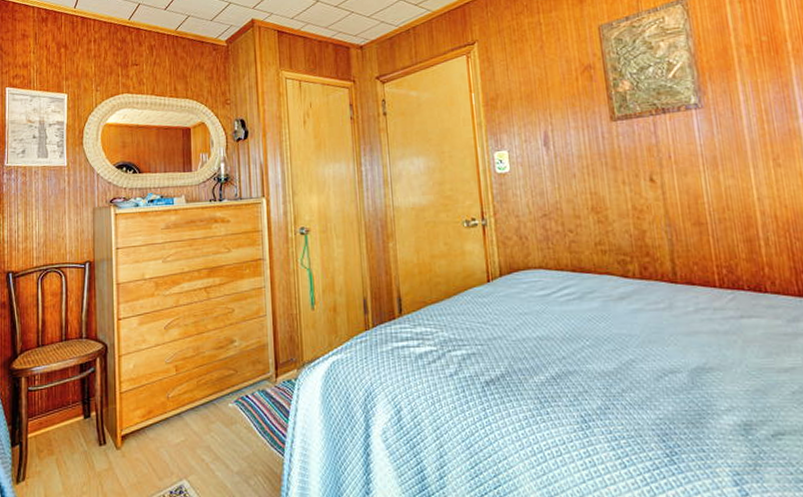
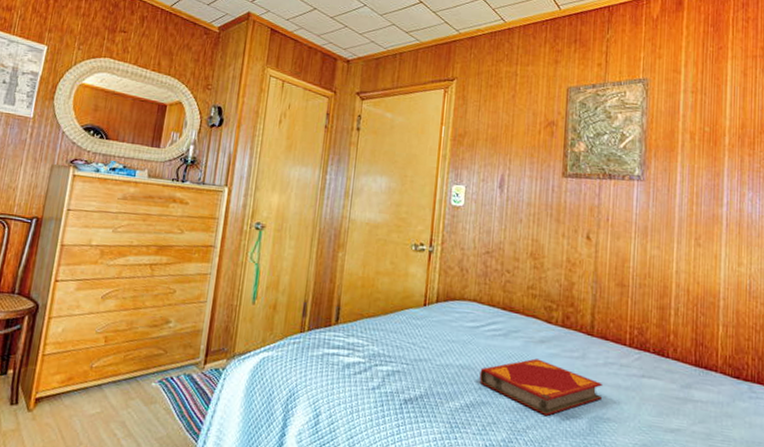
hardback book: none [560,317,699,375] -> present [479,358,603,416]

